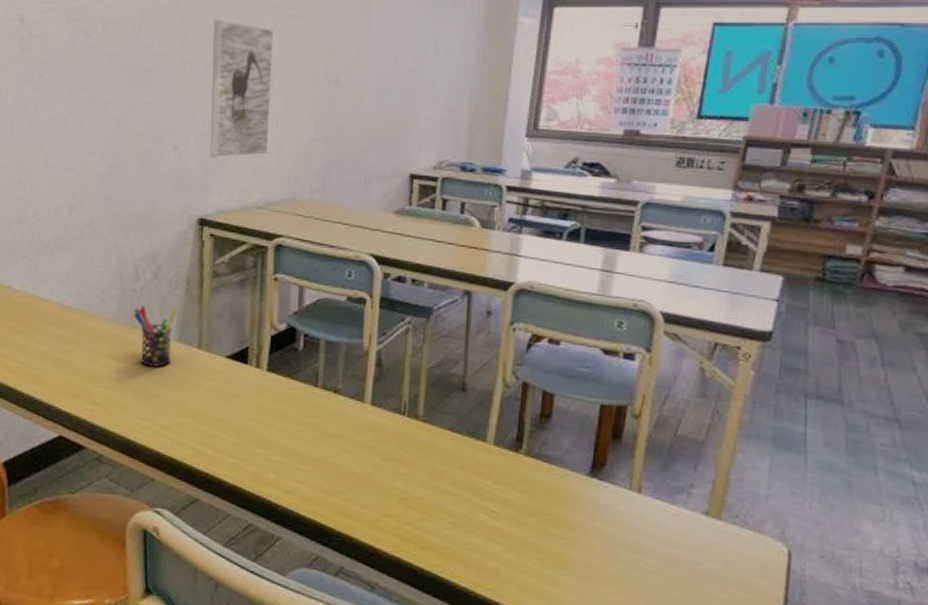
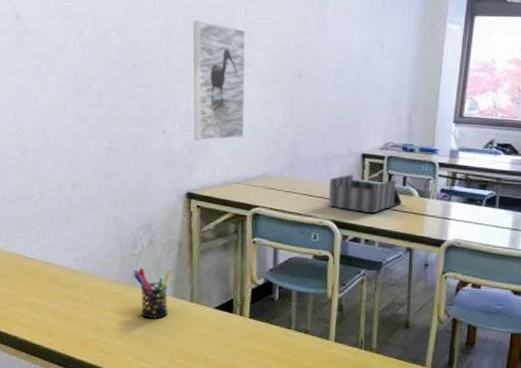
desk organizer: none [367,199,459,248] -> present [328,174,402,214]

